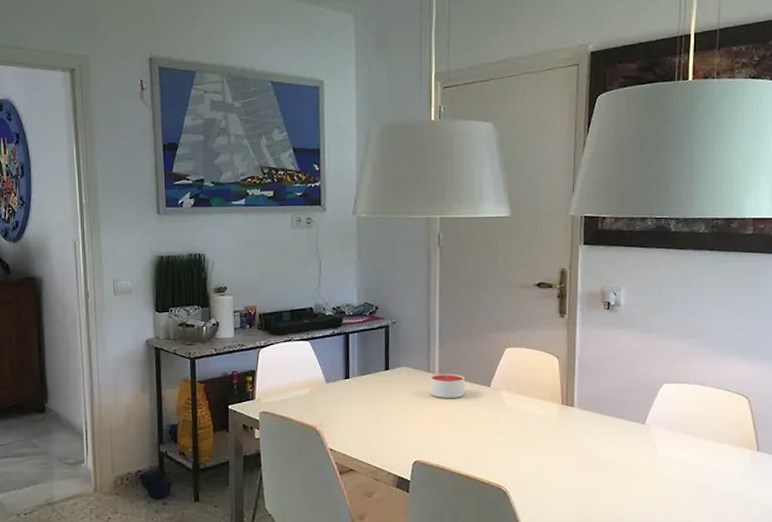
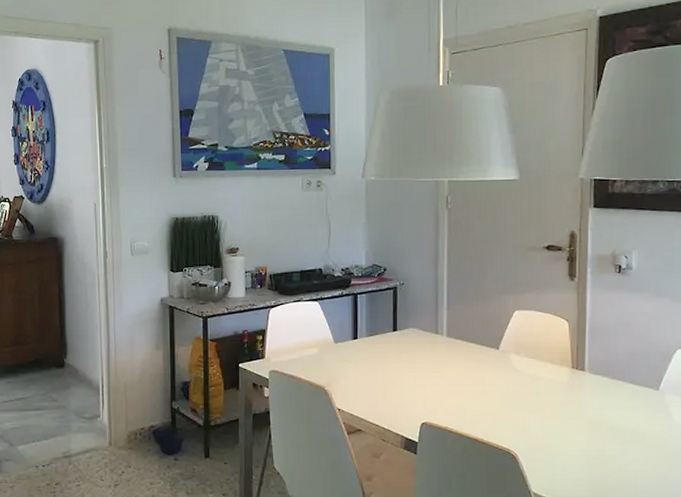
candle: present [429,373,465,398] -> none [437,335,473,360]

